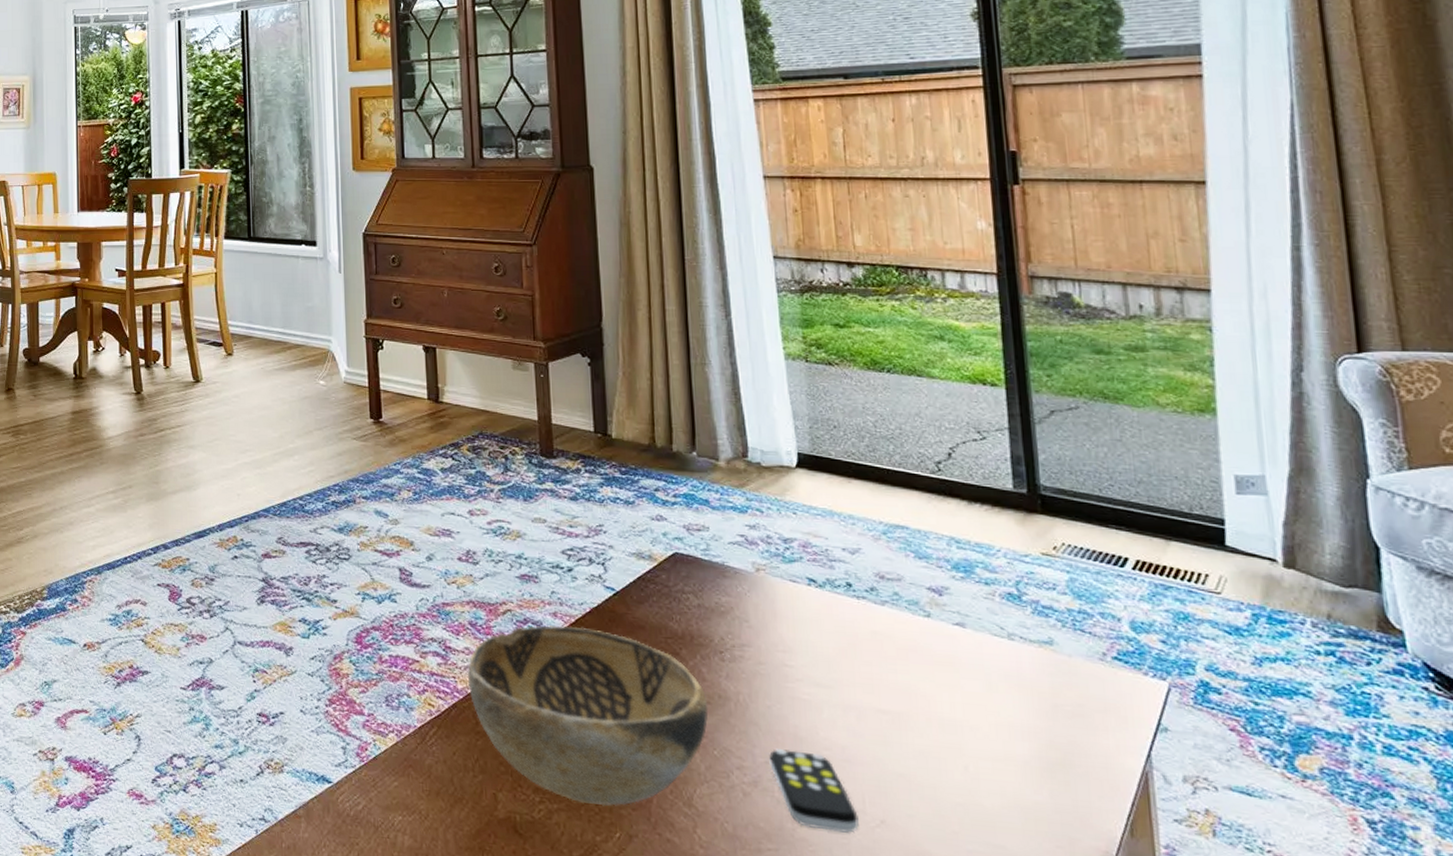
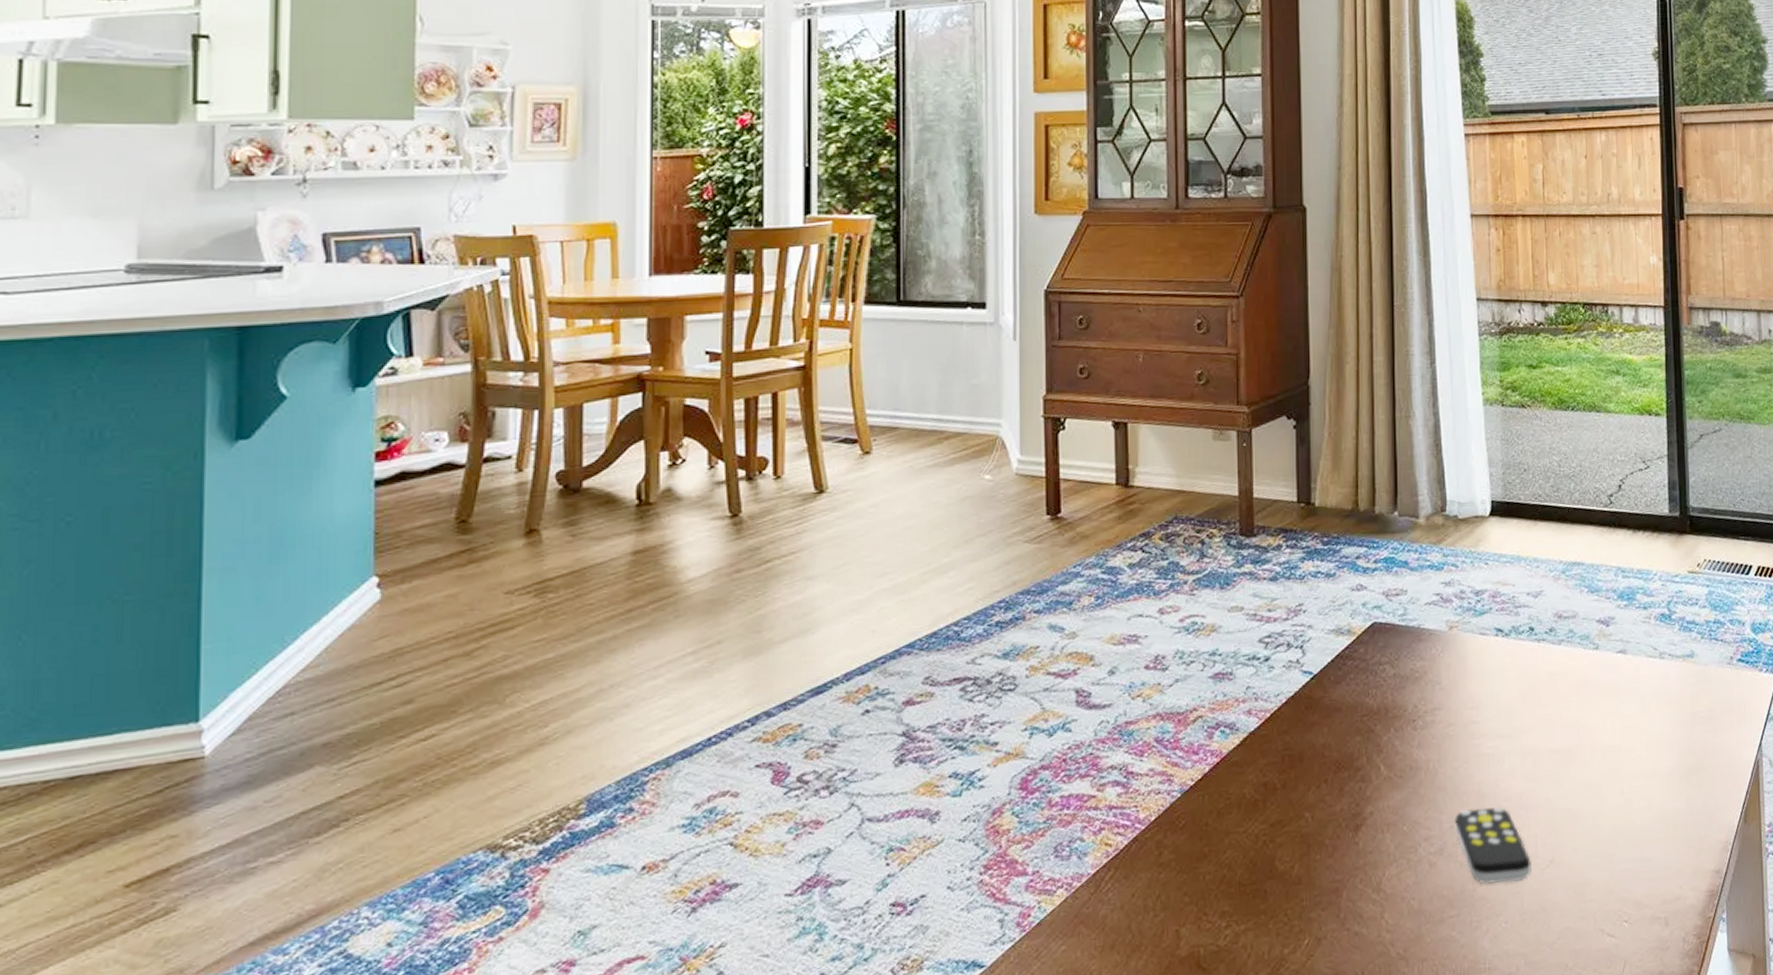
decorative bowl: present [467,625,708,806] -> none [1150,720,1400,917]

